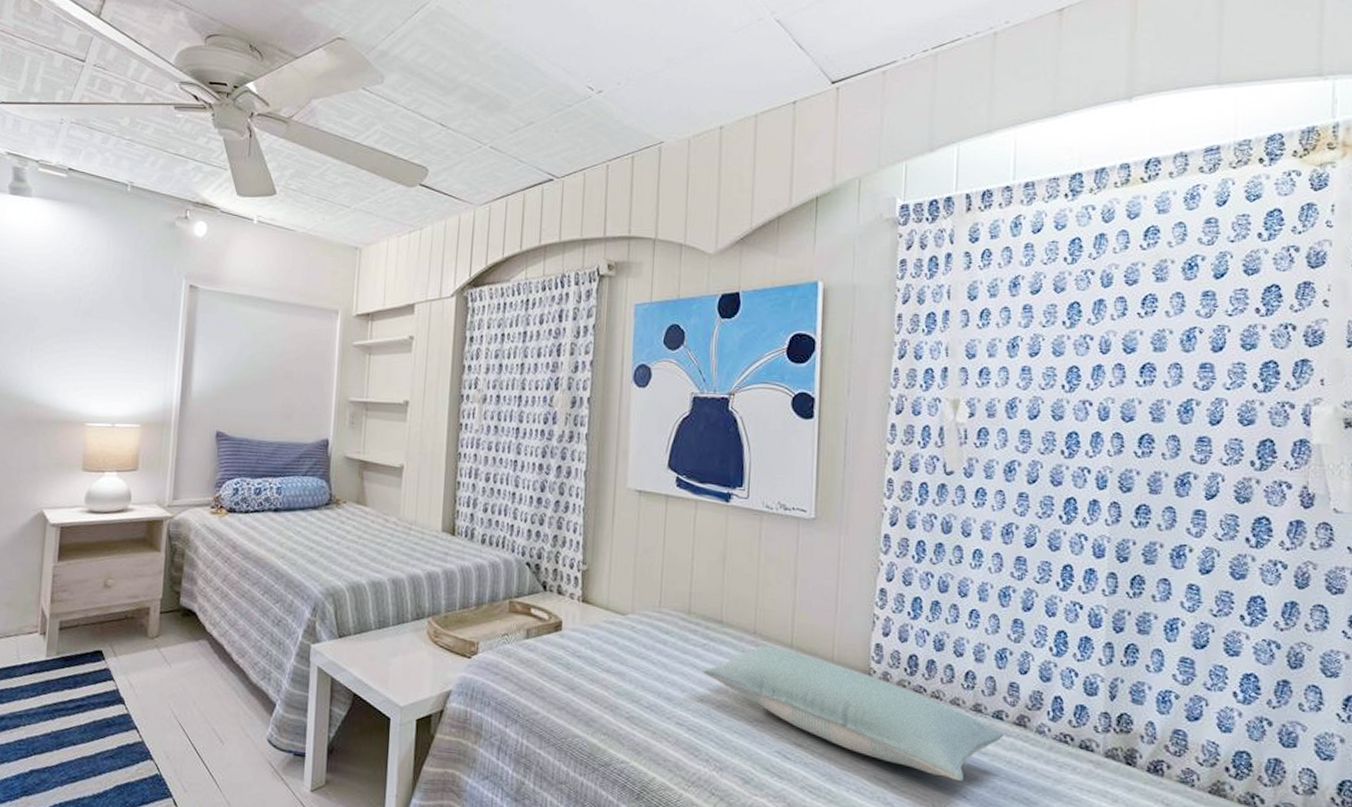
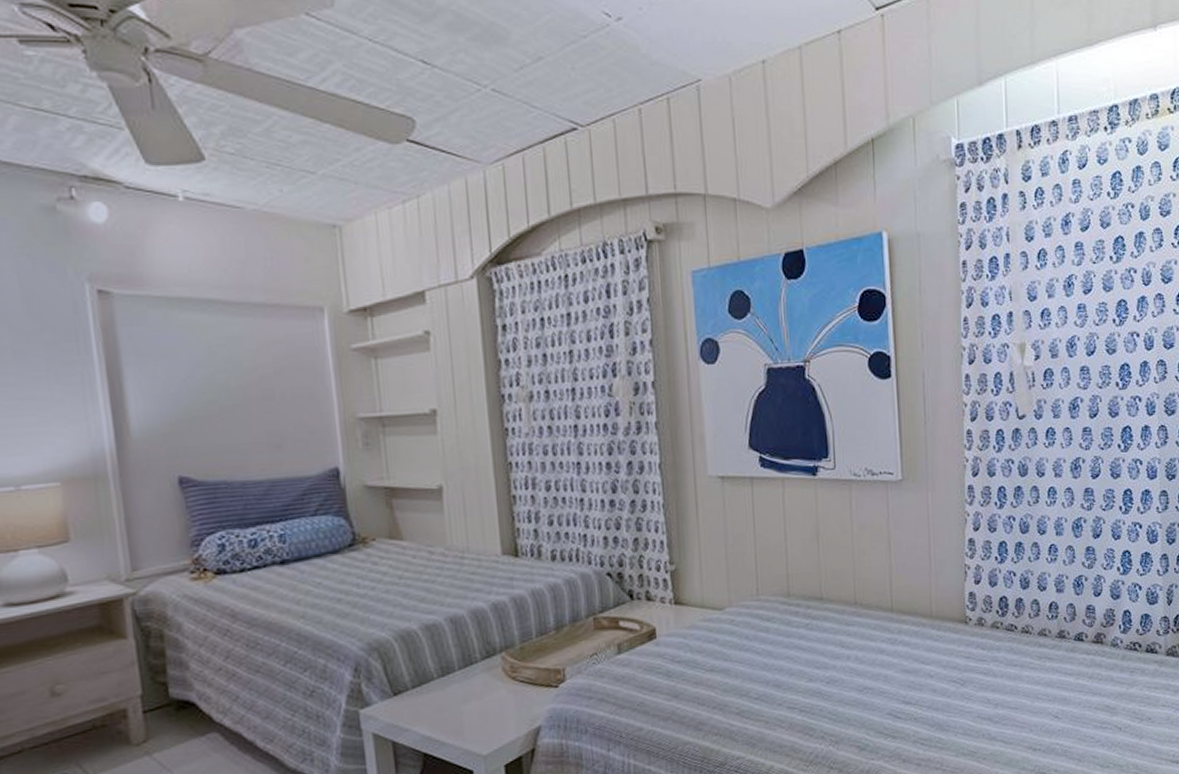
pillow: present [702,645,1004,782] -> none [808,613,1085,705]

